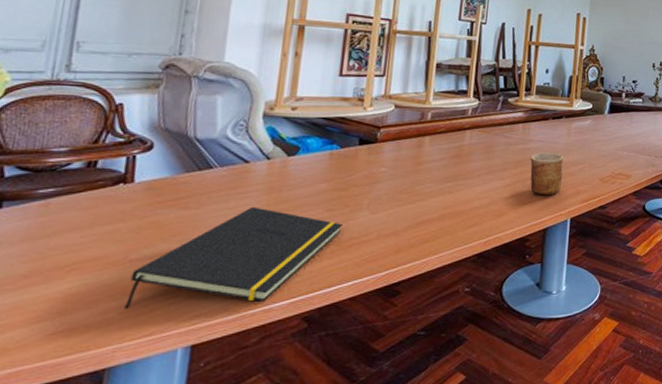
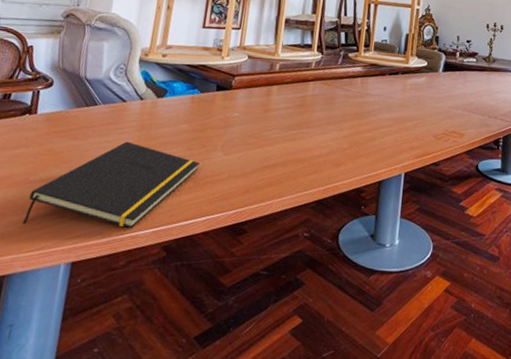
cup: present [530,152,564,196] -> none [367,106,399,149]

